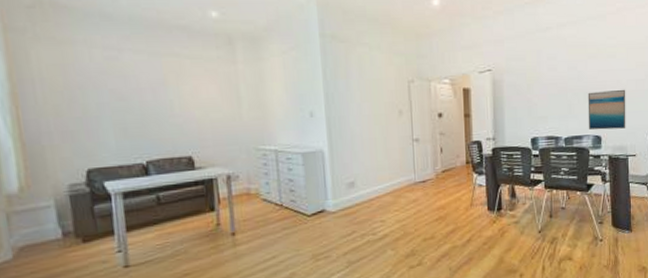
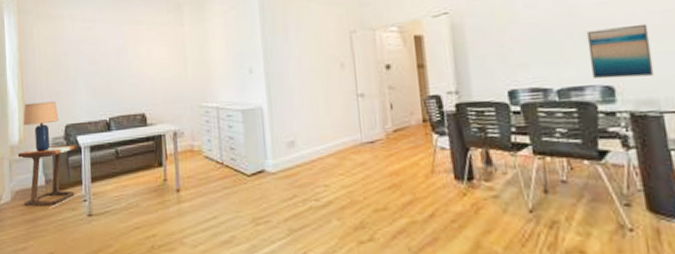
side table: none [18,191,116,264] -> present [17,144,83,207]
lamp: none [22,142,78,202] -> present [23,101,59,153]

